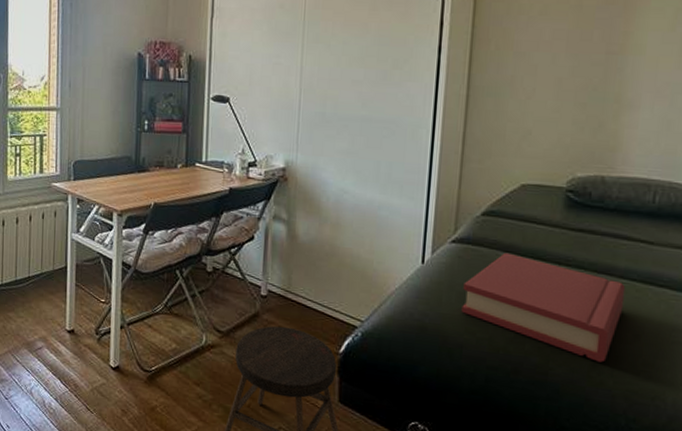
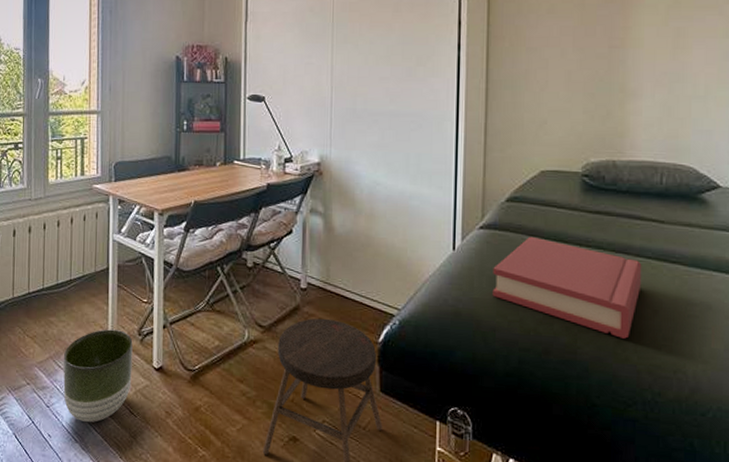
planter: none [21,326,90,416] -> present [63,329,133,423]

